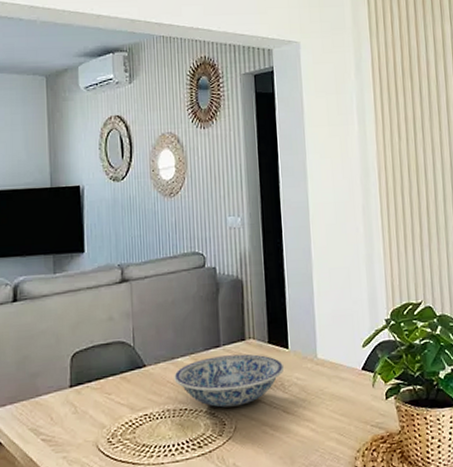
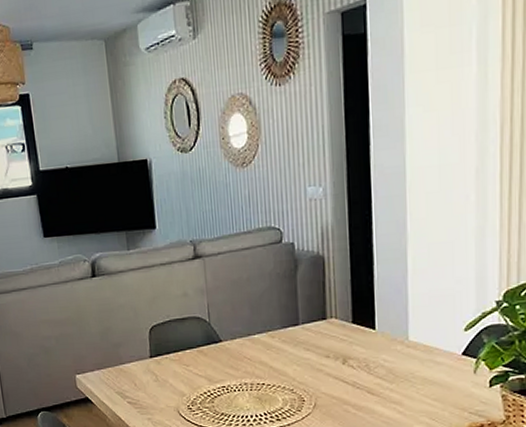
ceramic bowl: present [174,354,285,408] -> none [251,333,370,385]

